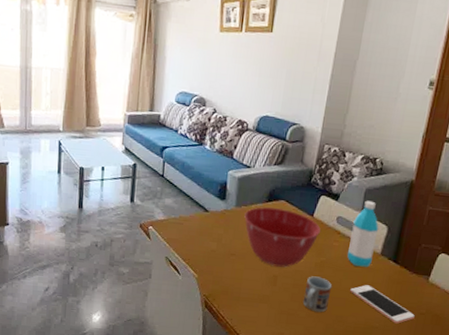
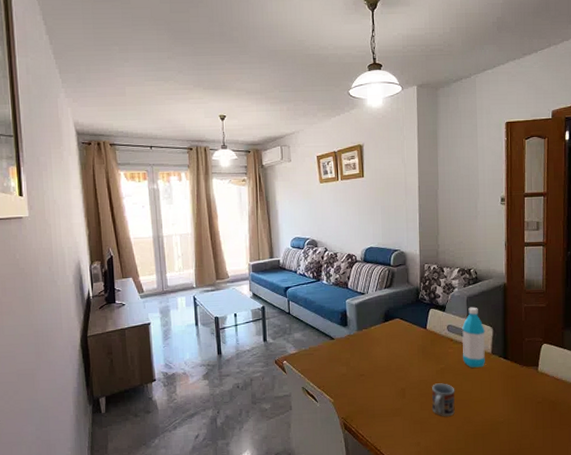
mixing bowl: present [244,207,321,268] -> none [366,325,436,381]
cell phone: present [350,285,415,324] -> none [472,383,533,416]

